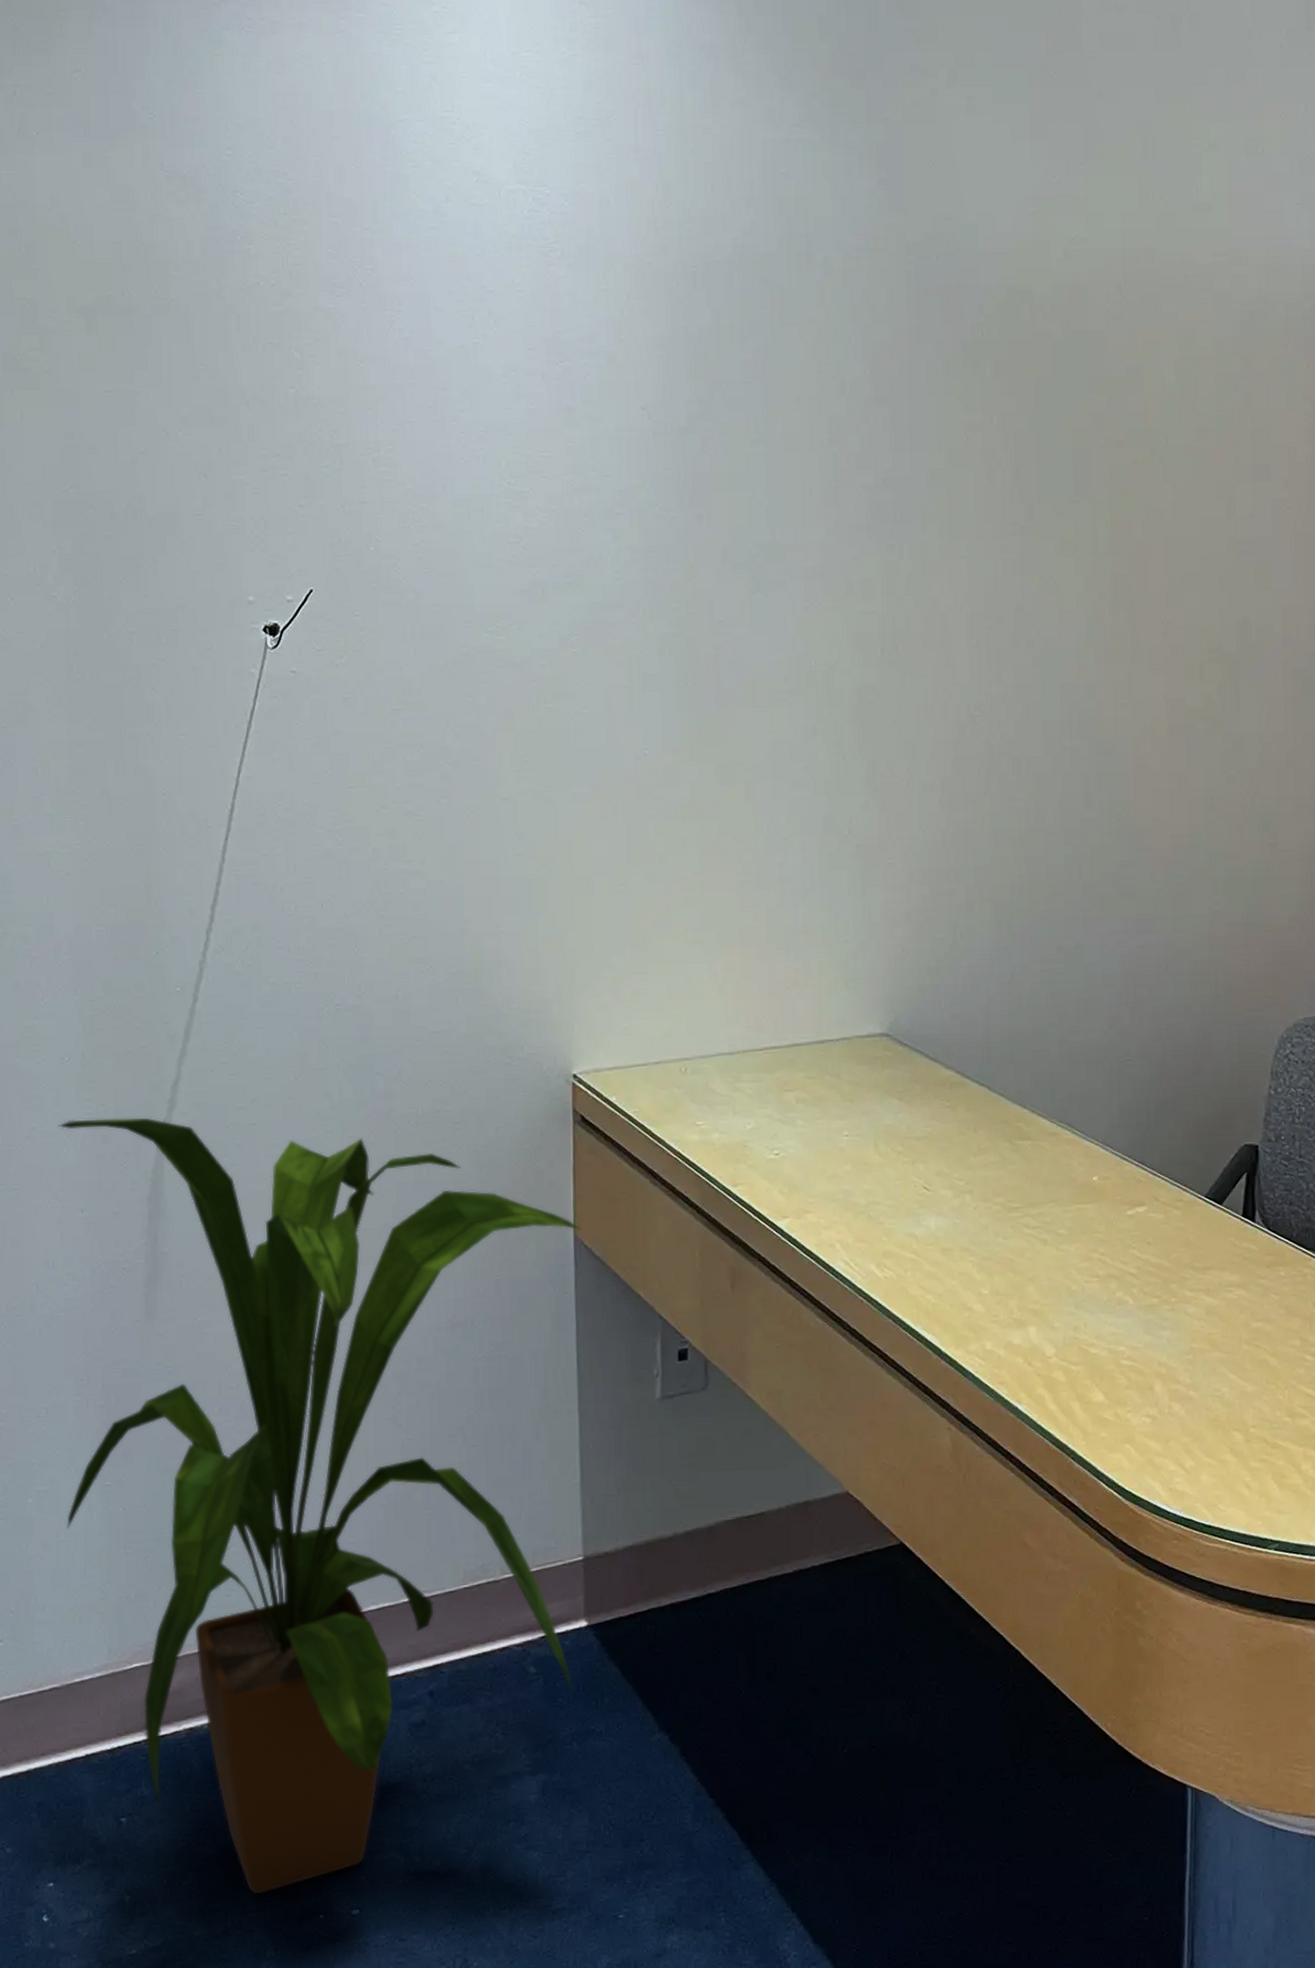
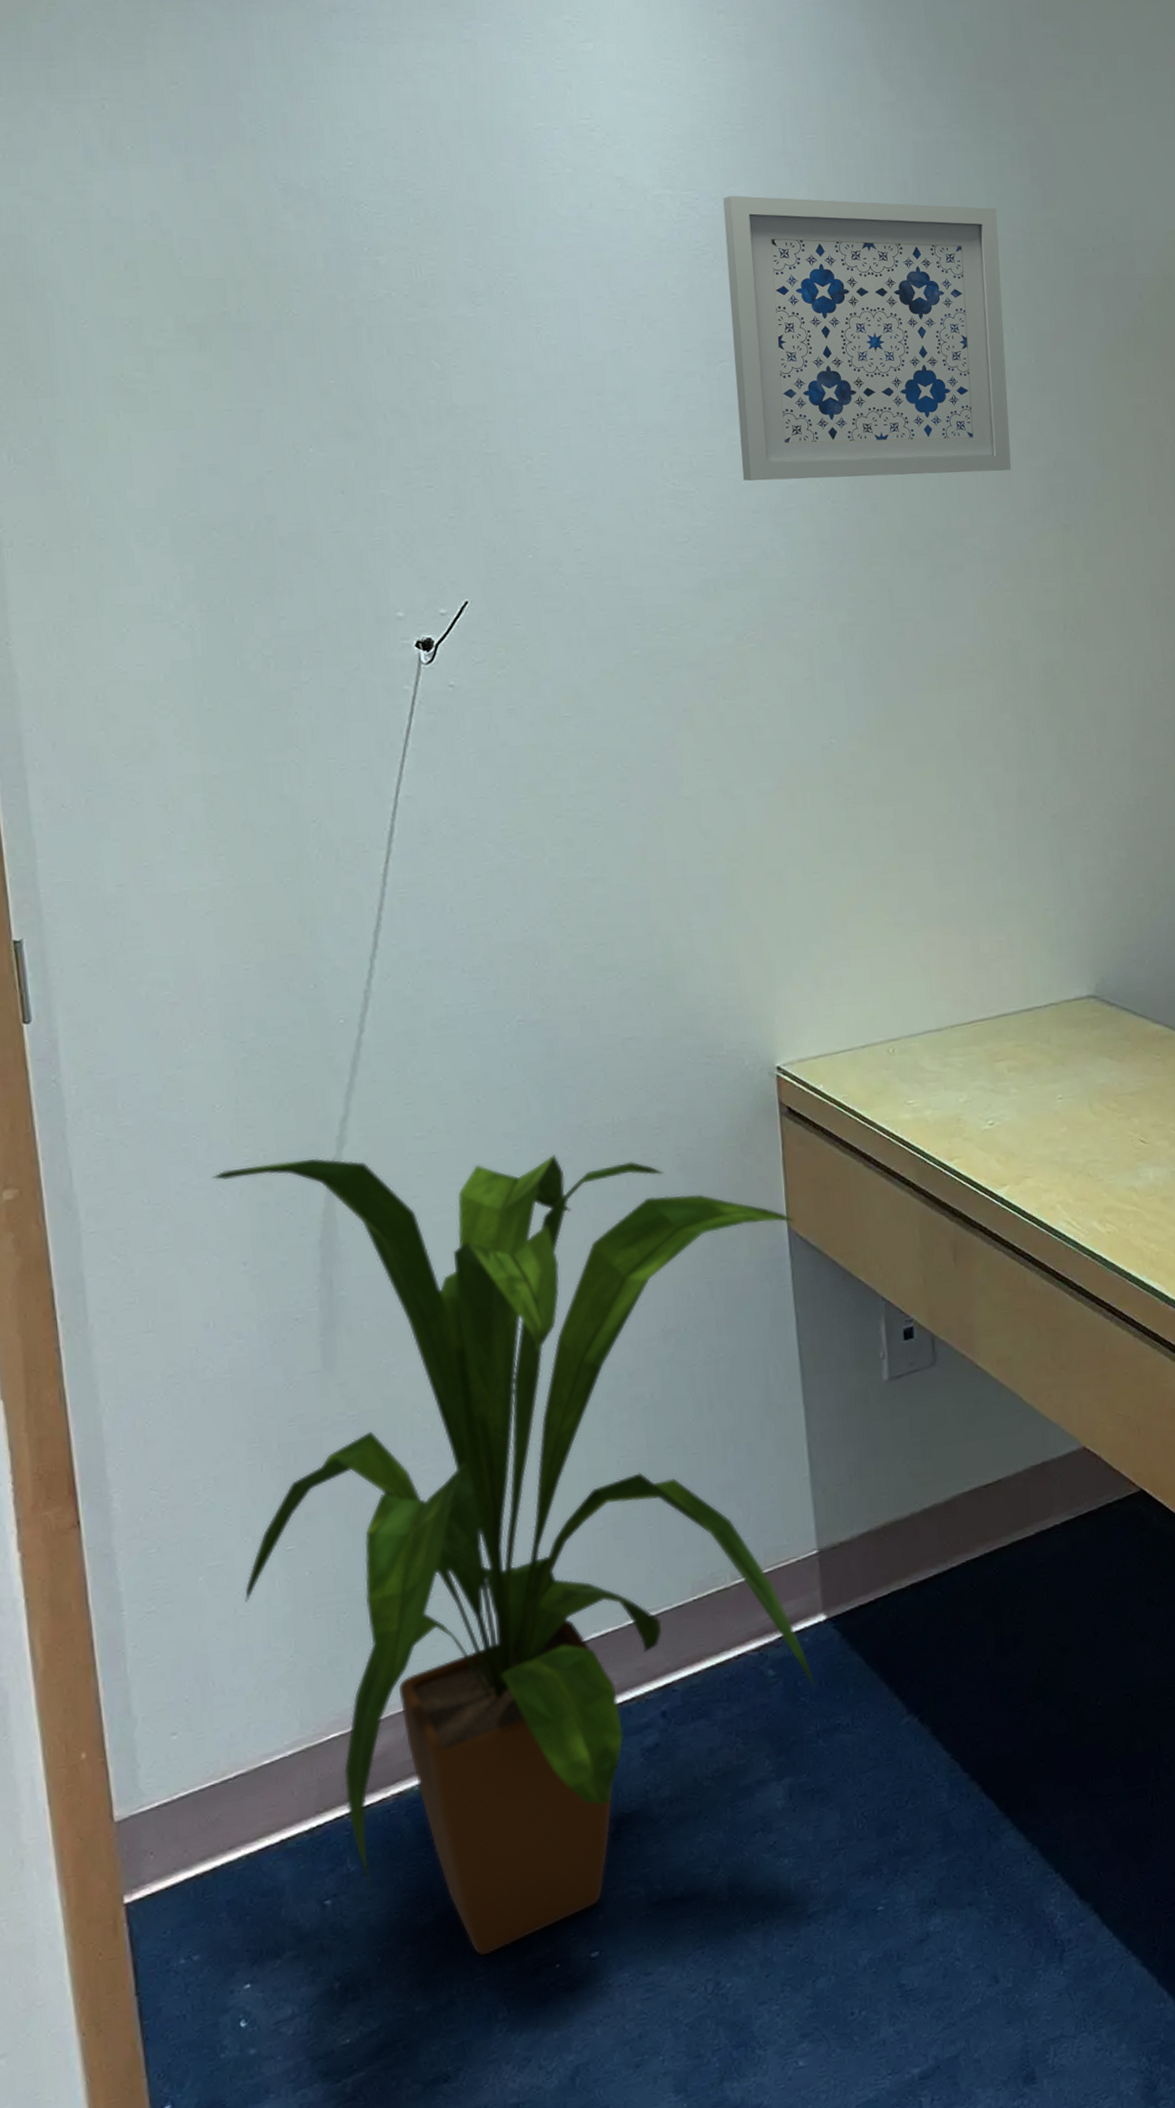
wall art: none [573,193,842,486] -> present [723,196,1012,481]

